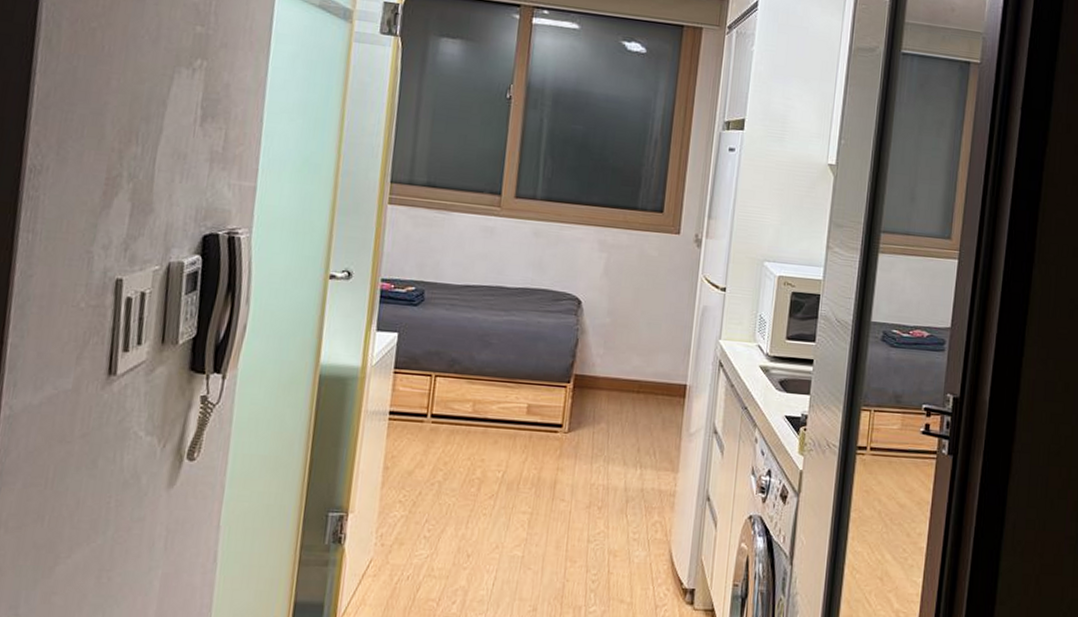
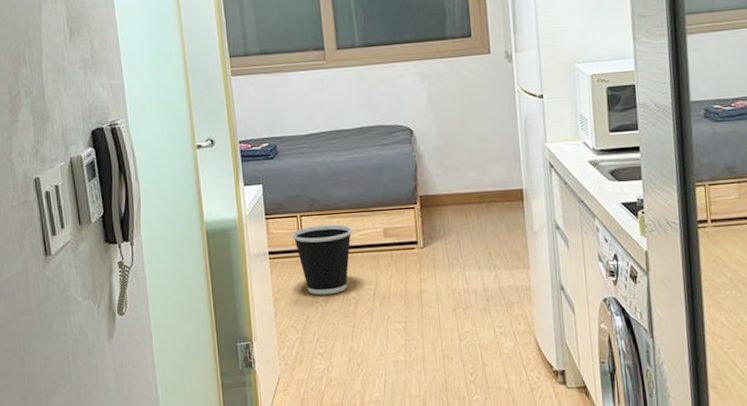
wastebasket: none [421,389,492,471] -> present [292,224,352,295]

